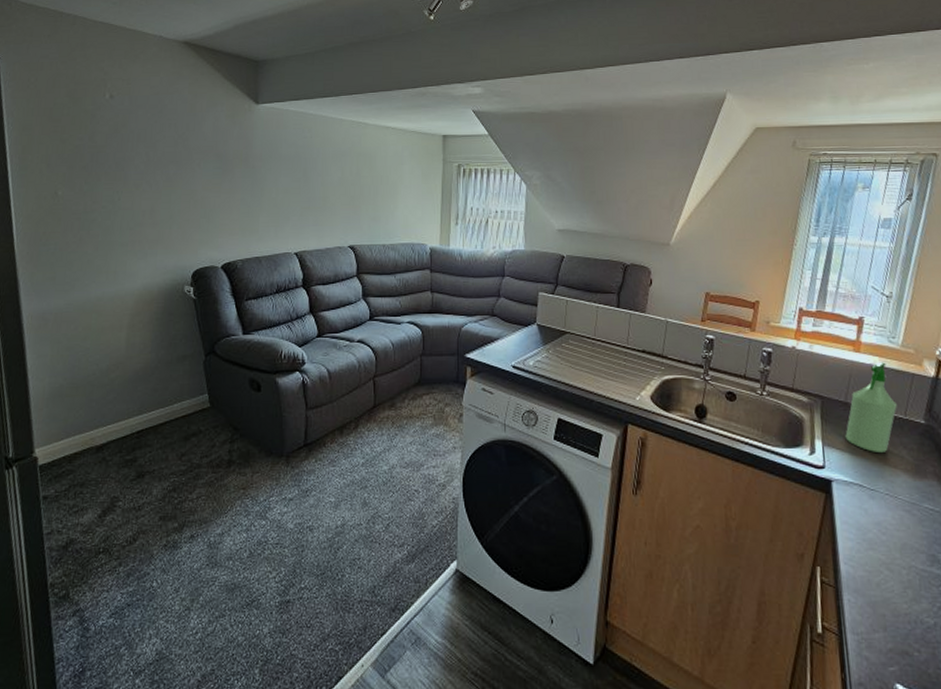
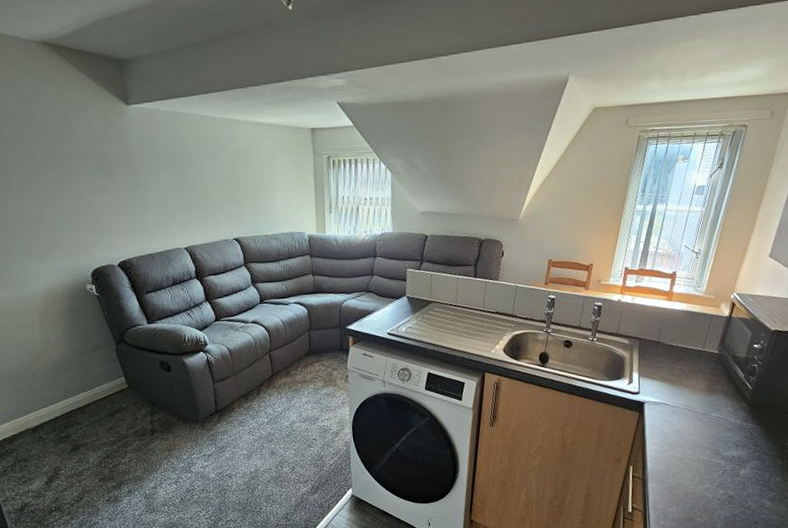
spray bottle: present [845,362,897,454] -> none [656,307,698,379]

